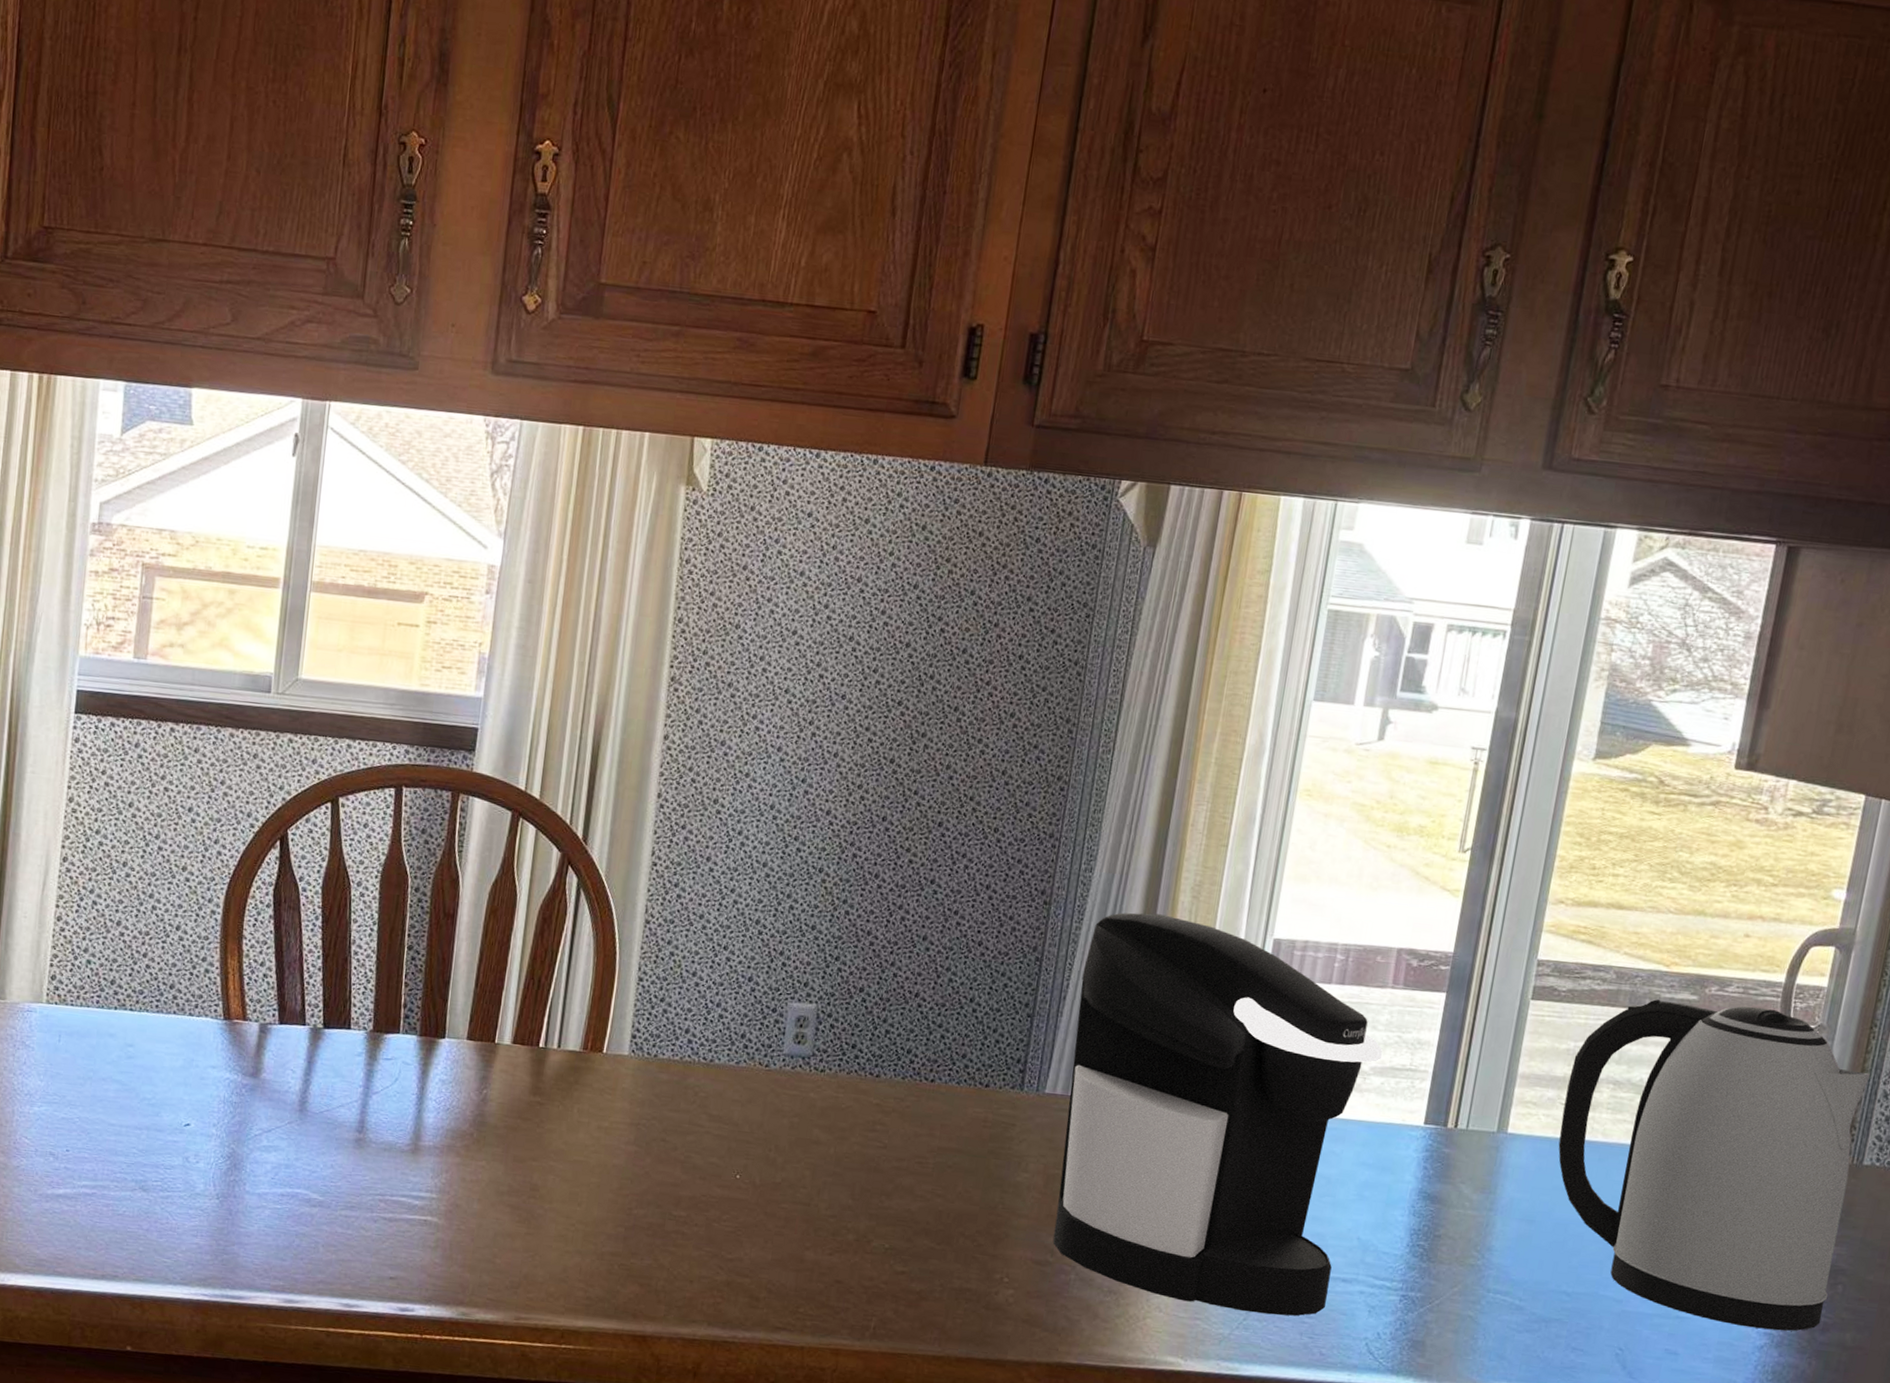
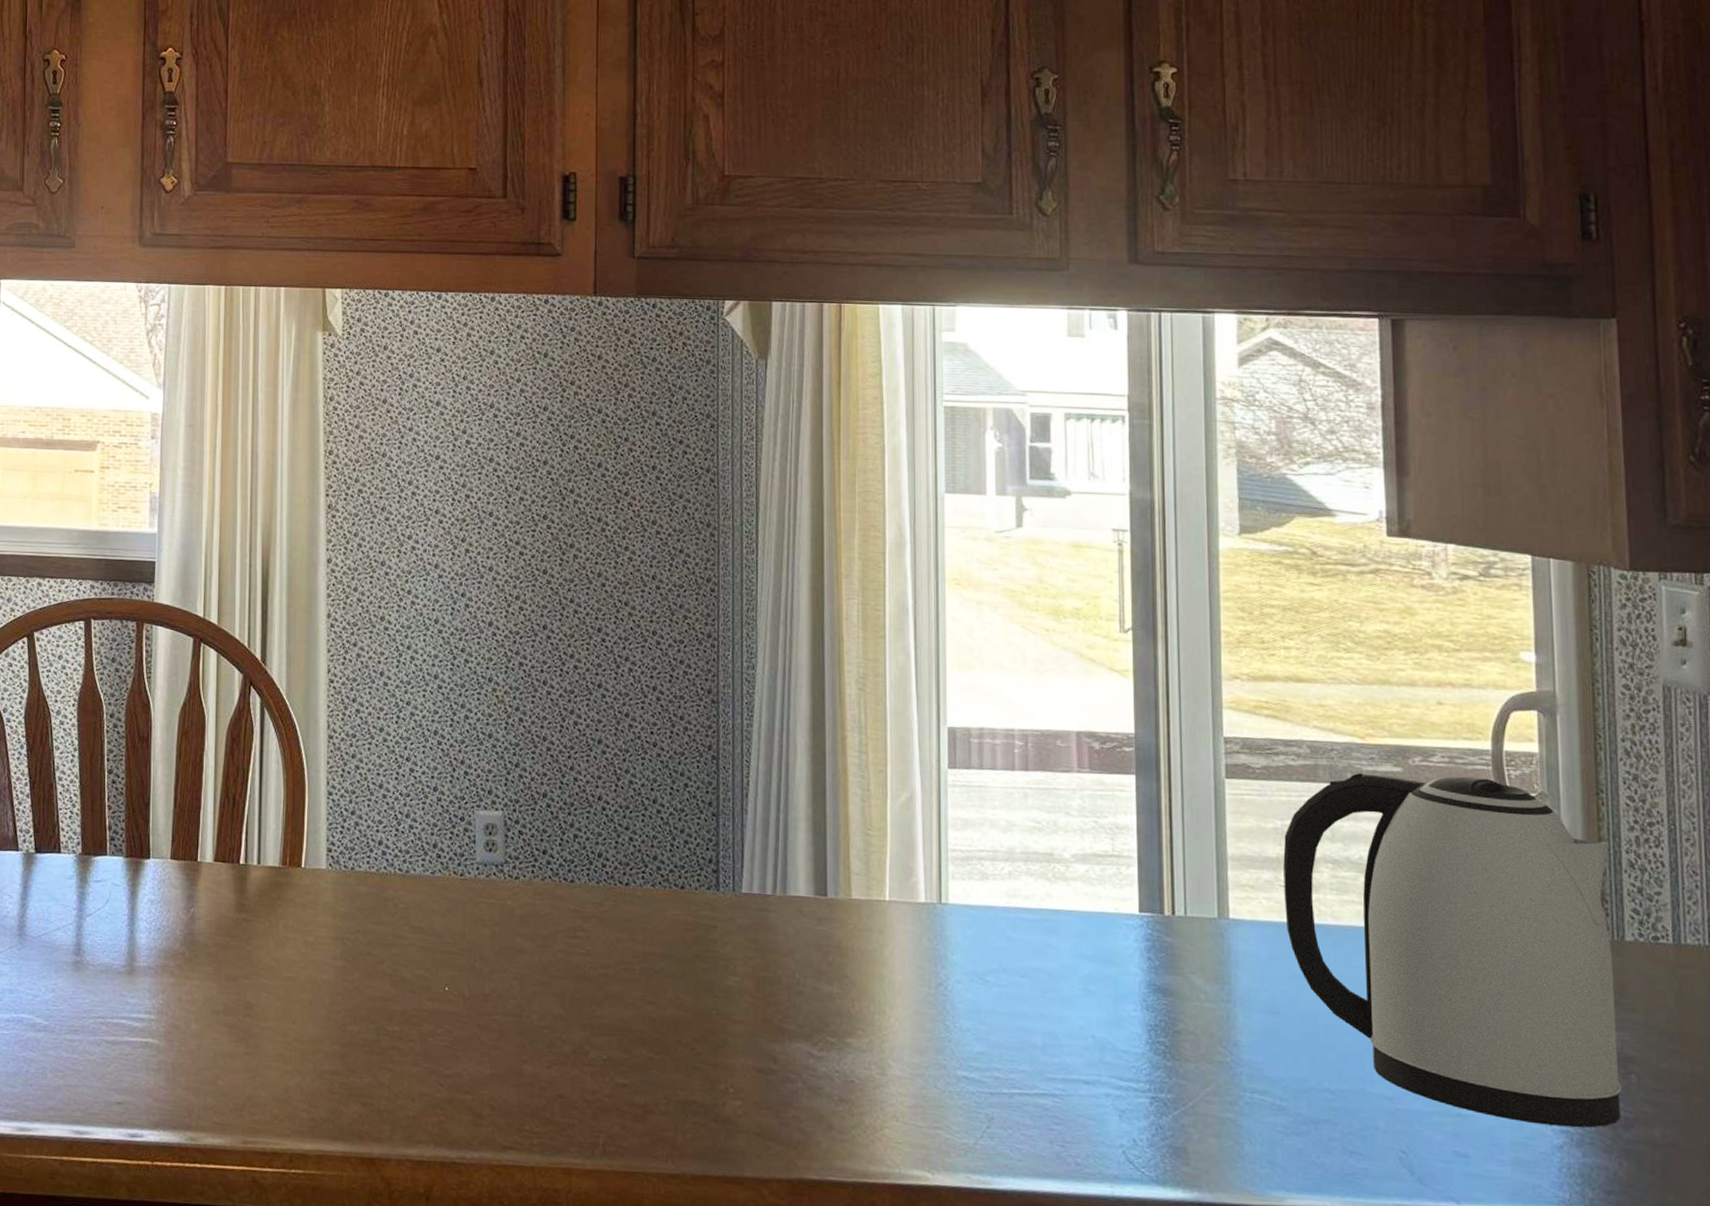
coffee maker: present [1053,912,1383,1316] -> none [761,707,1082,1123]

